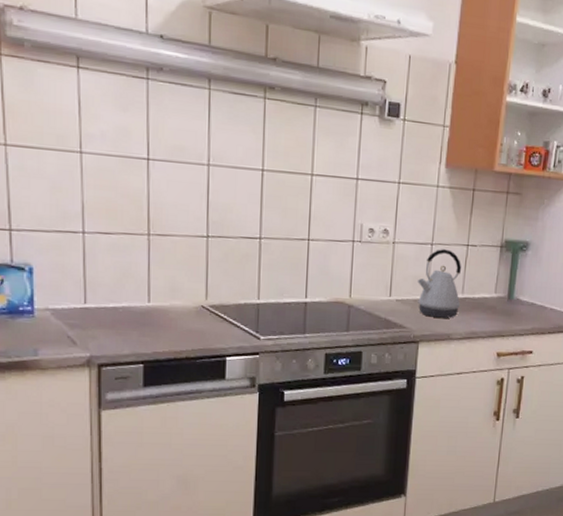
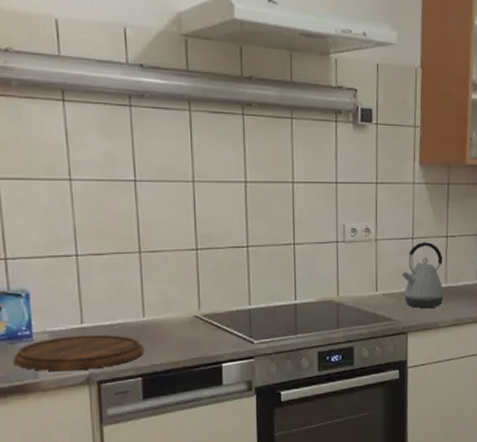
cutting board: none [13,315,148,351] -> present [13,335,145,371]

